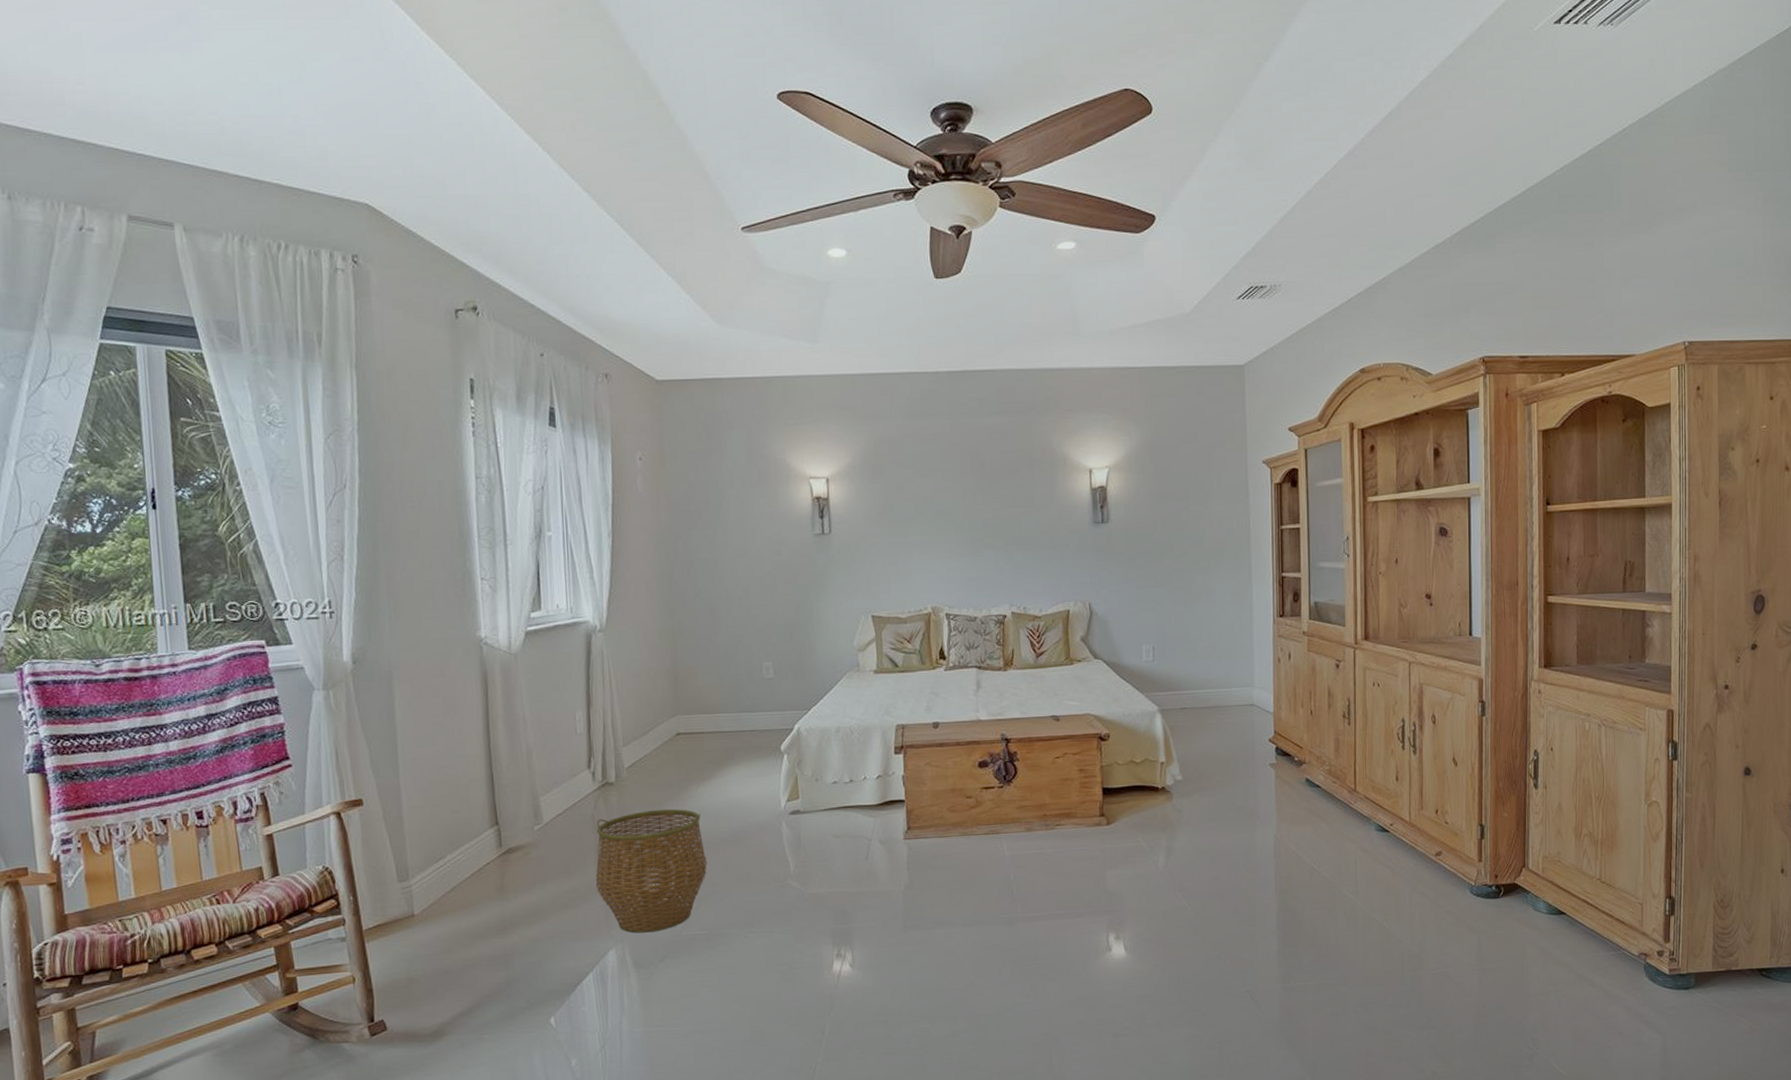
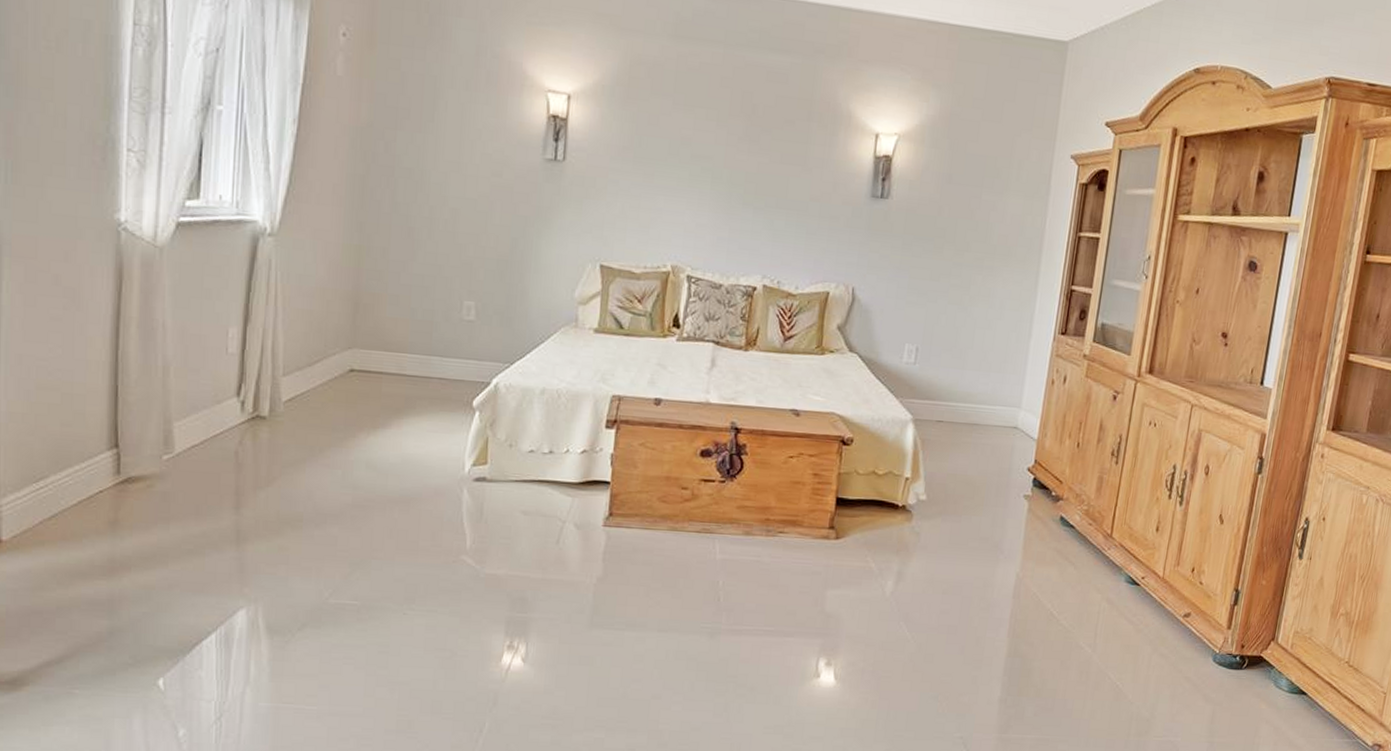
basket: present [595,809,708,933] -> none [230,454,369,596]

